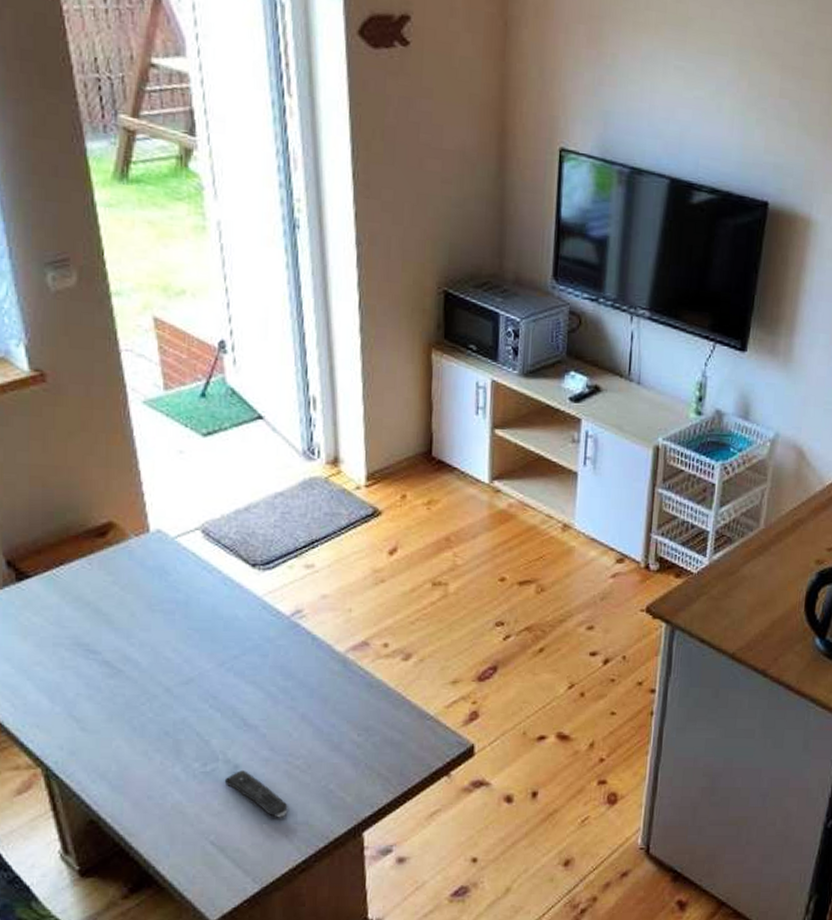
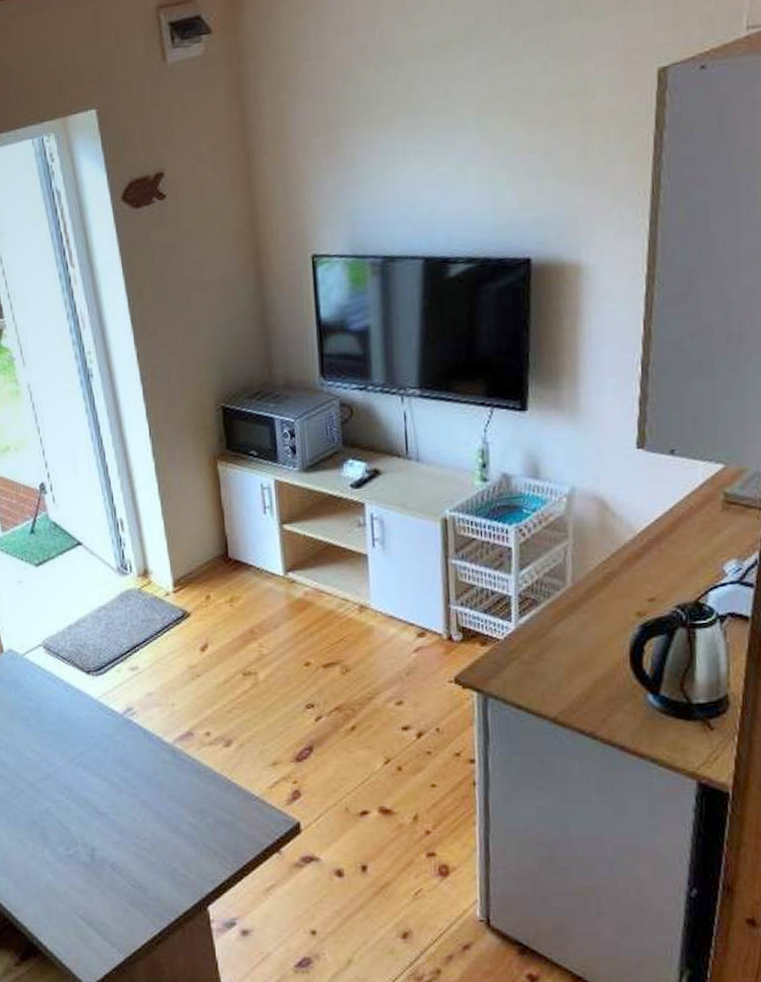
remote control: present [224,769,288,818] -> none [85,852,141,895]

